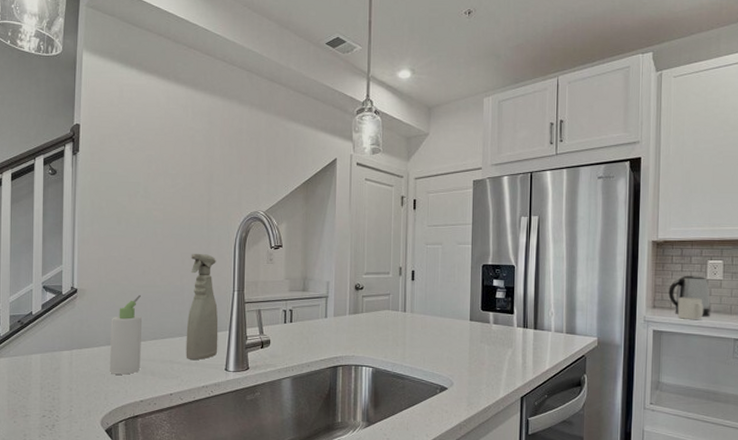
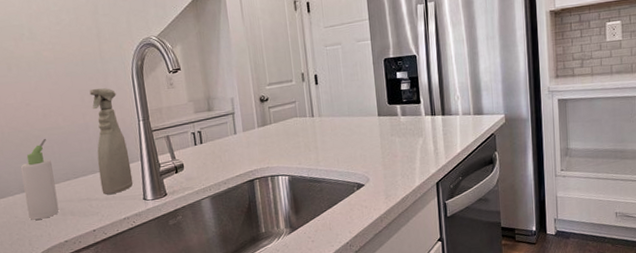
kettle: present [668,275,711,317] -> none [570,39,613,80]
mug: present [677,297,704,321] -> none [580,61,606,85]

